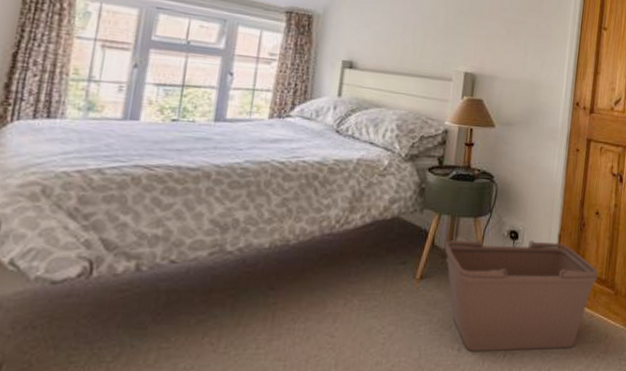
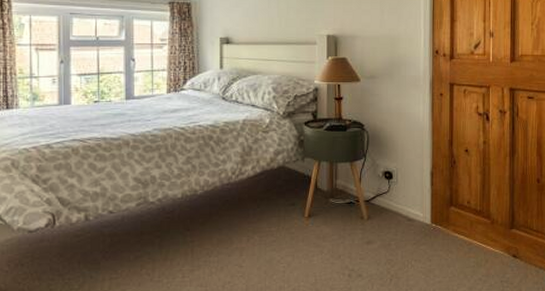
bicycle basket: present [444,239,598,351] -> none [326,178,472,277]

